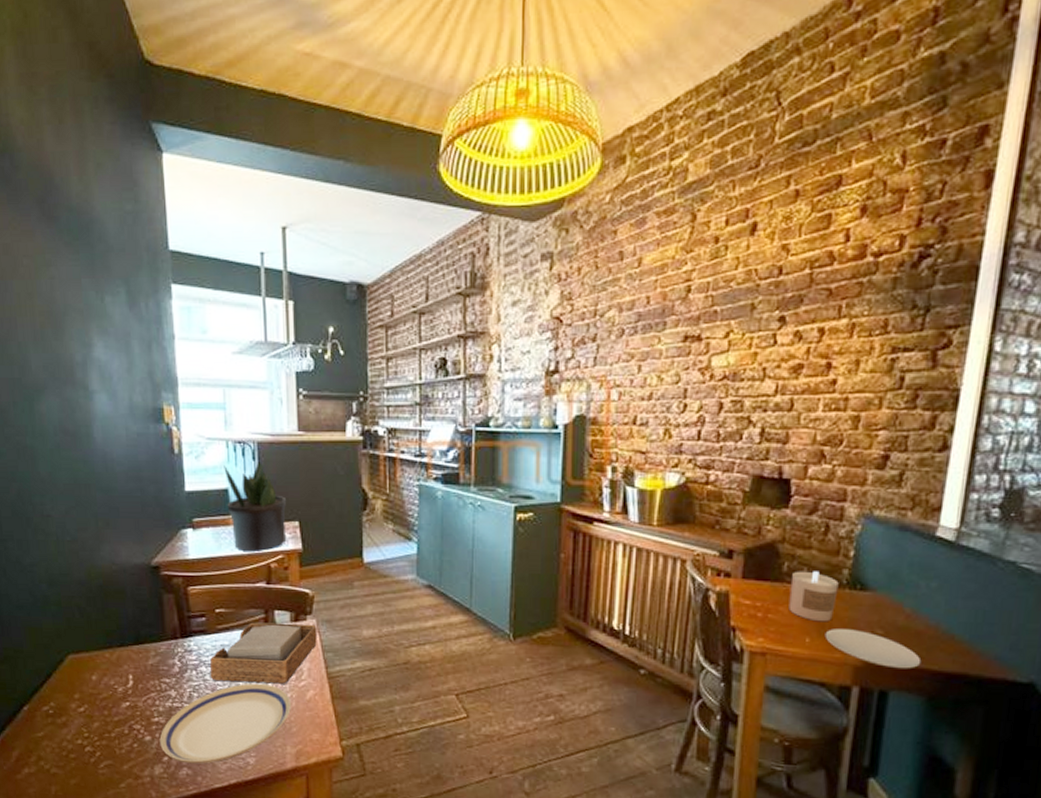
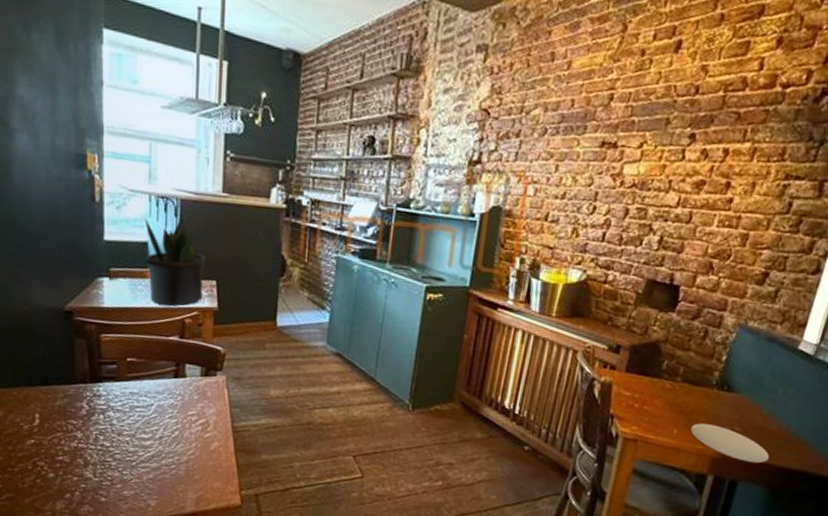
plate: present [159,683,291,764] -> none [63,431,195,503]
napkin holder: present [209,622,317,684] -> none [117,373,226,434]
candle: present [788,571,839,622] -> none [662,369,710,417]

